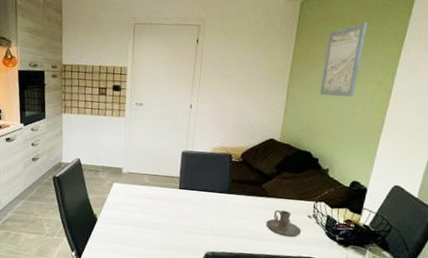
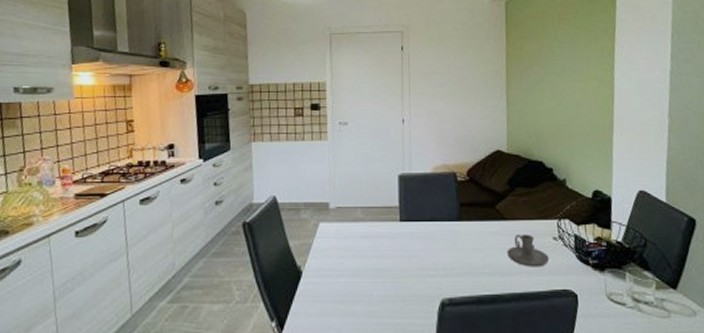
wall art: present [319,22,369,97] -> none [539,18,578,98]

